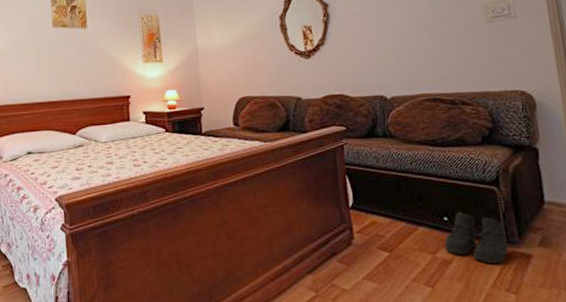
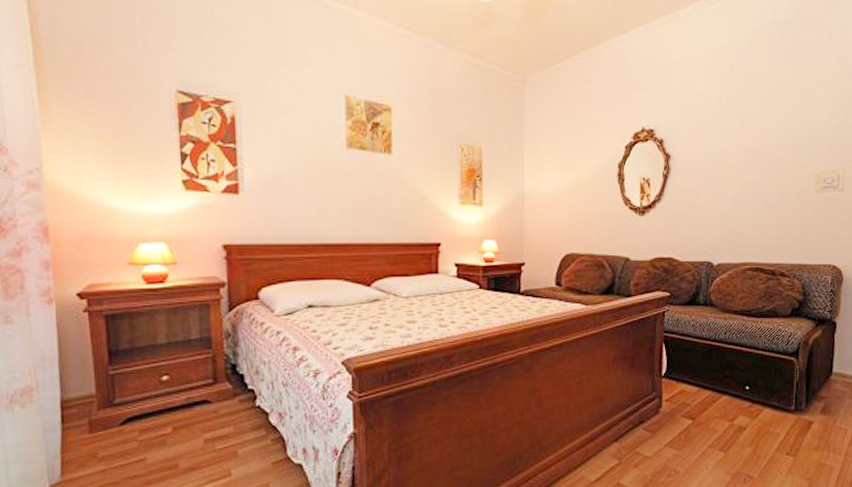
boots: present [444,212,508,264] -> none [742,382,796,430]

